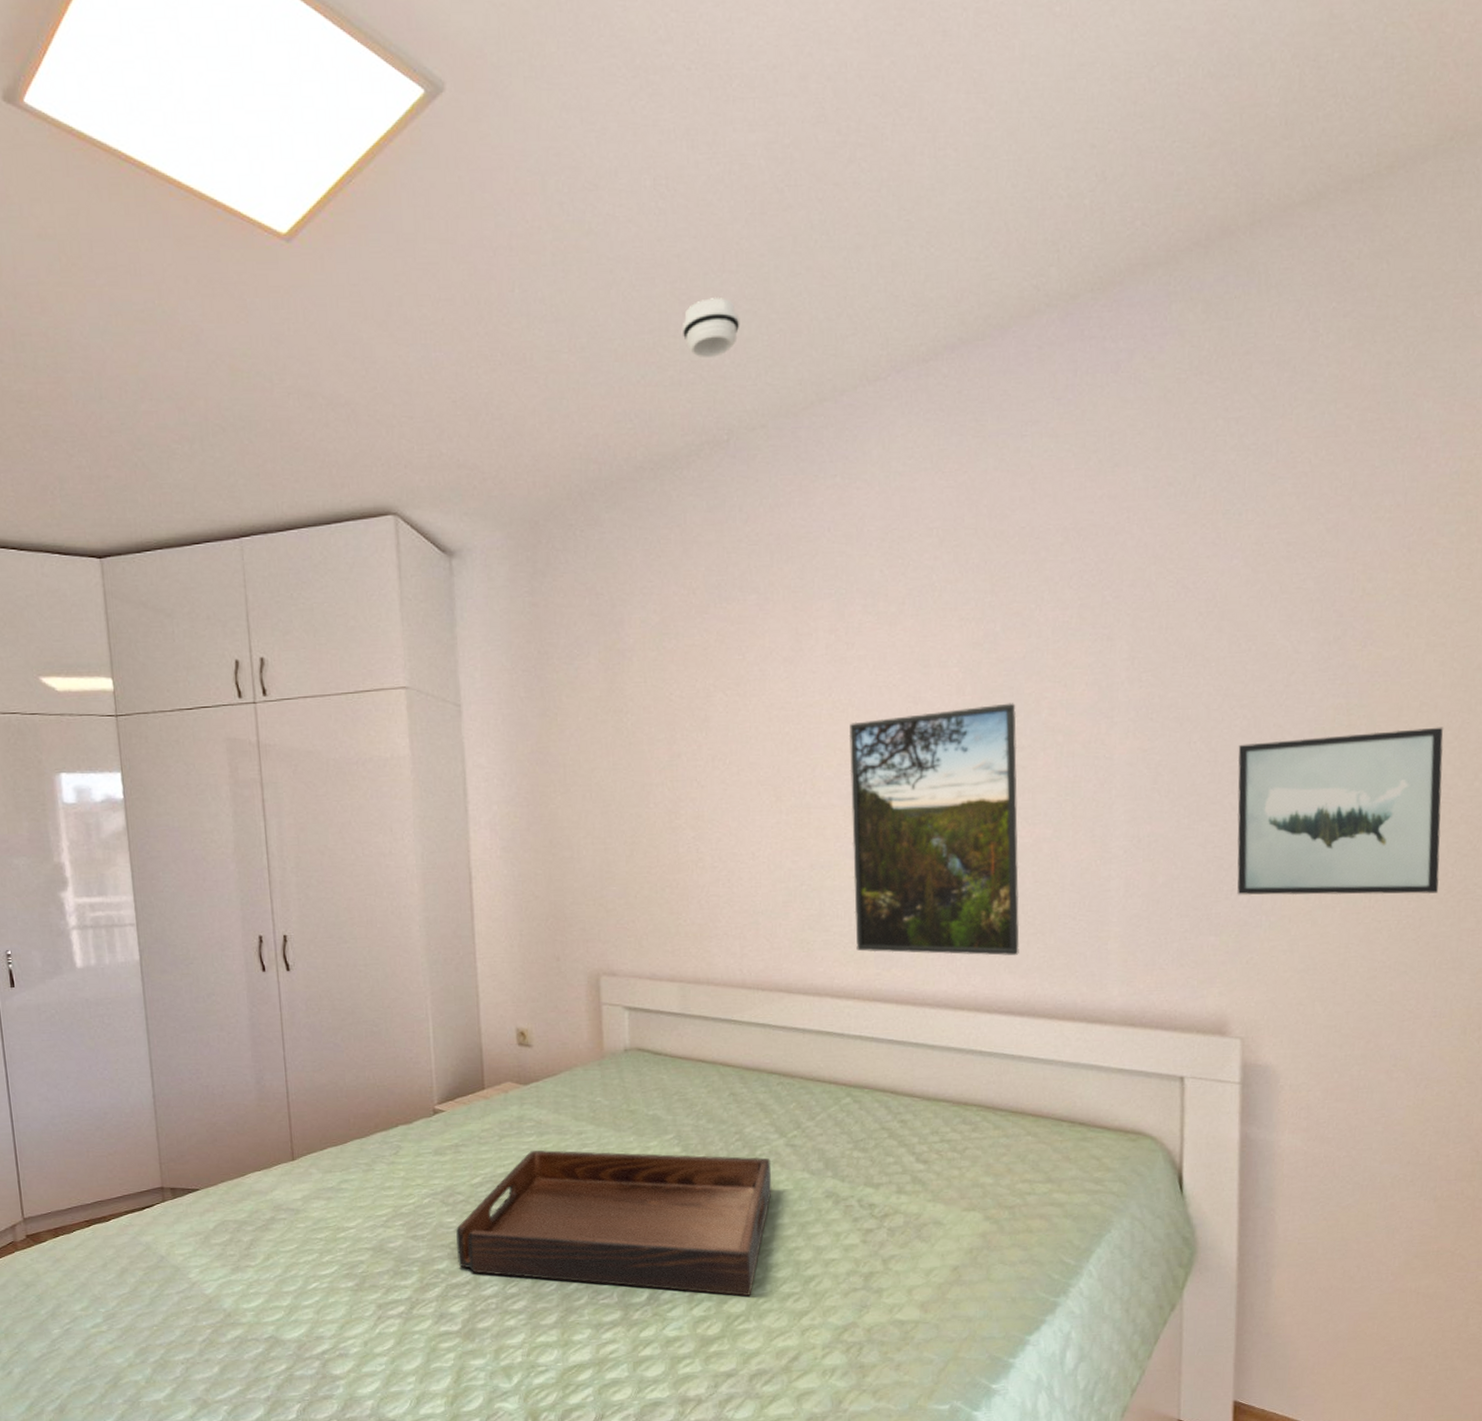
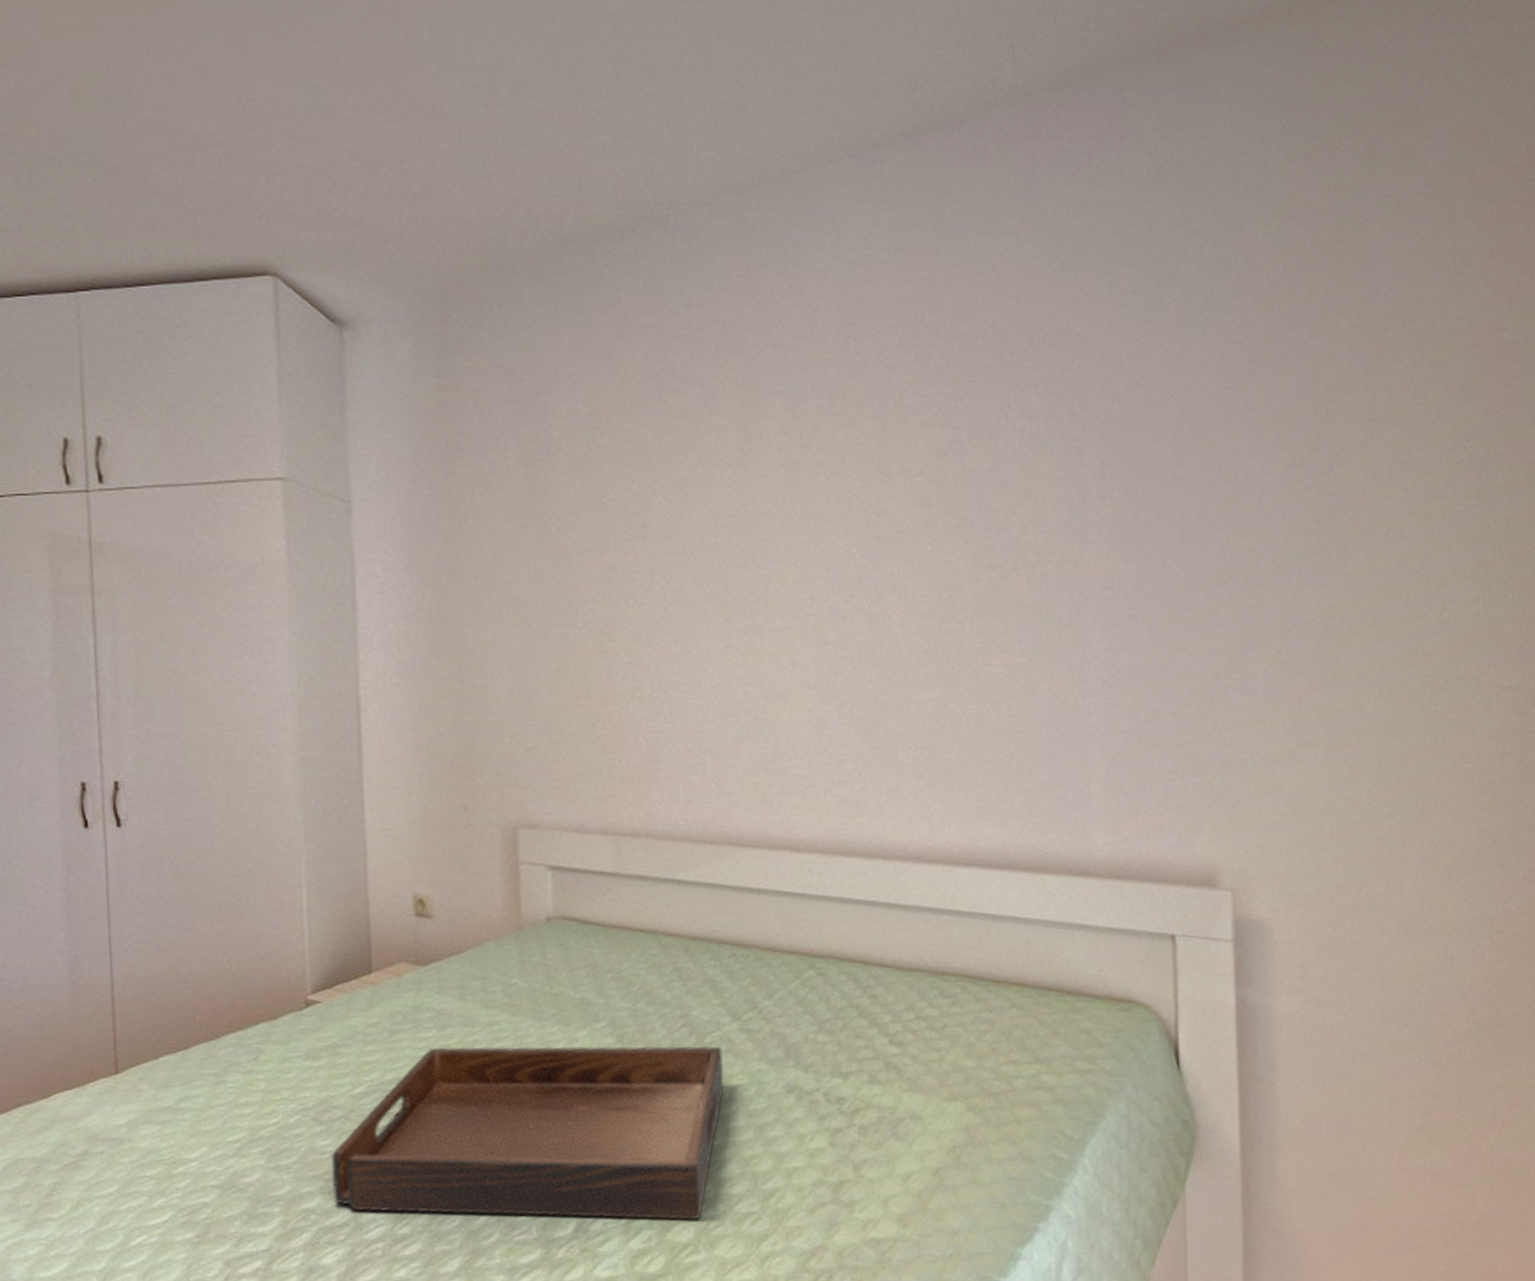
smoke detector: present [681,298,740,357] -> none [615,62,680,125]
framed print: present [848,703,1020,956] -> none [805,518,996,801]
wall art: present [1237,727,1444,896] -> none [1213,555,1417,733]

